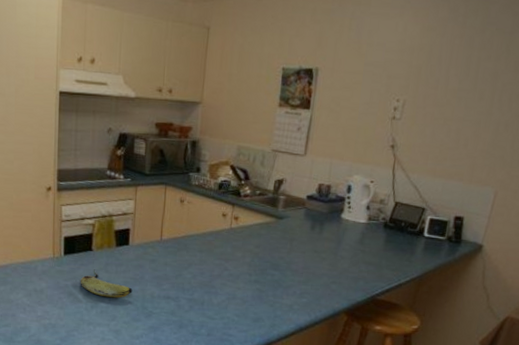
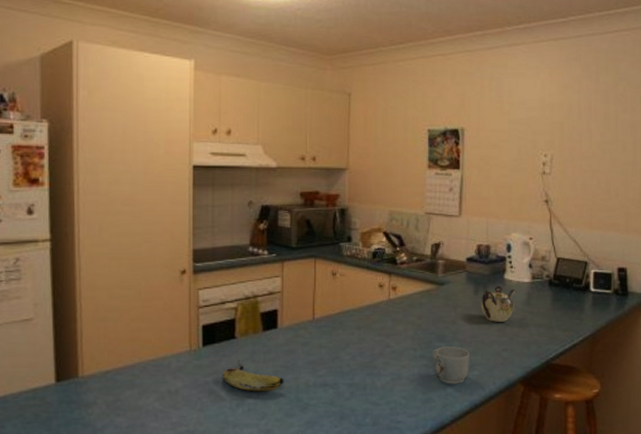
mug: none [266,274,300,309] -> present [433,346,469,384]
teapot: none [315,224,351,258] -> present [481,286,515,323]

